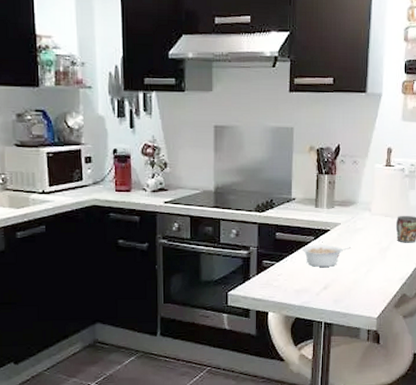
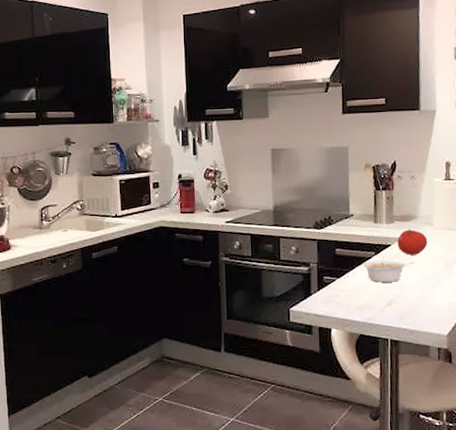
fruit: none [336,214,365,240] -> present [397,228,428,255]

